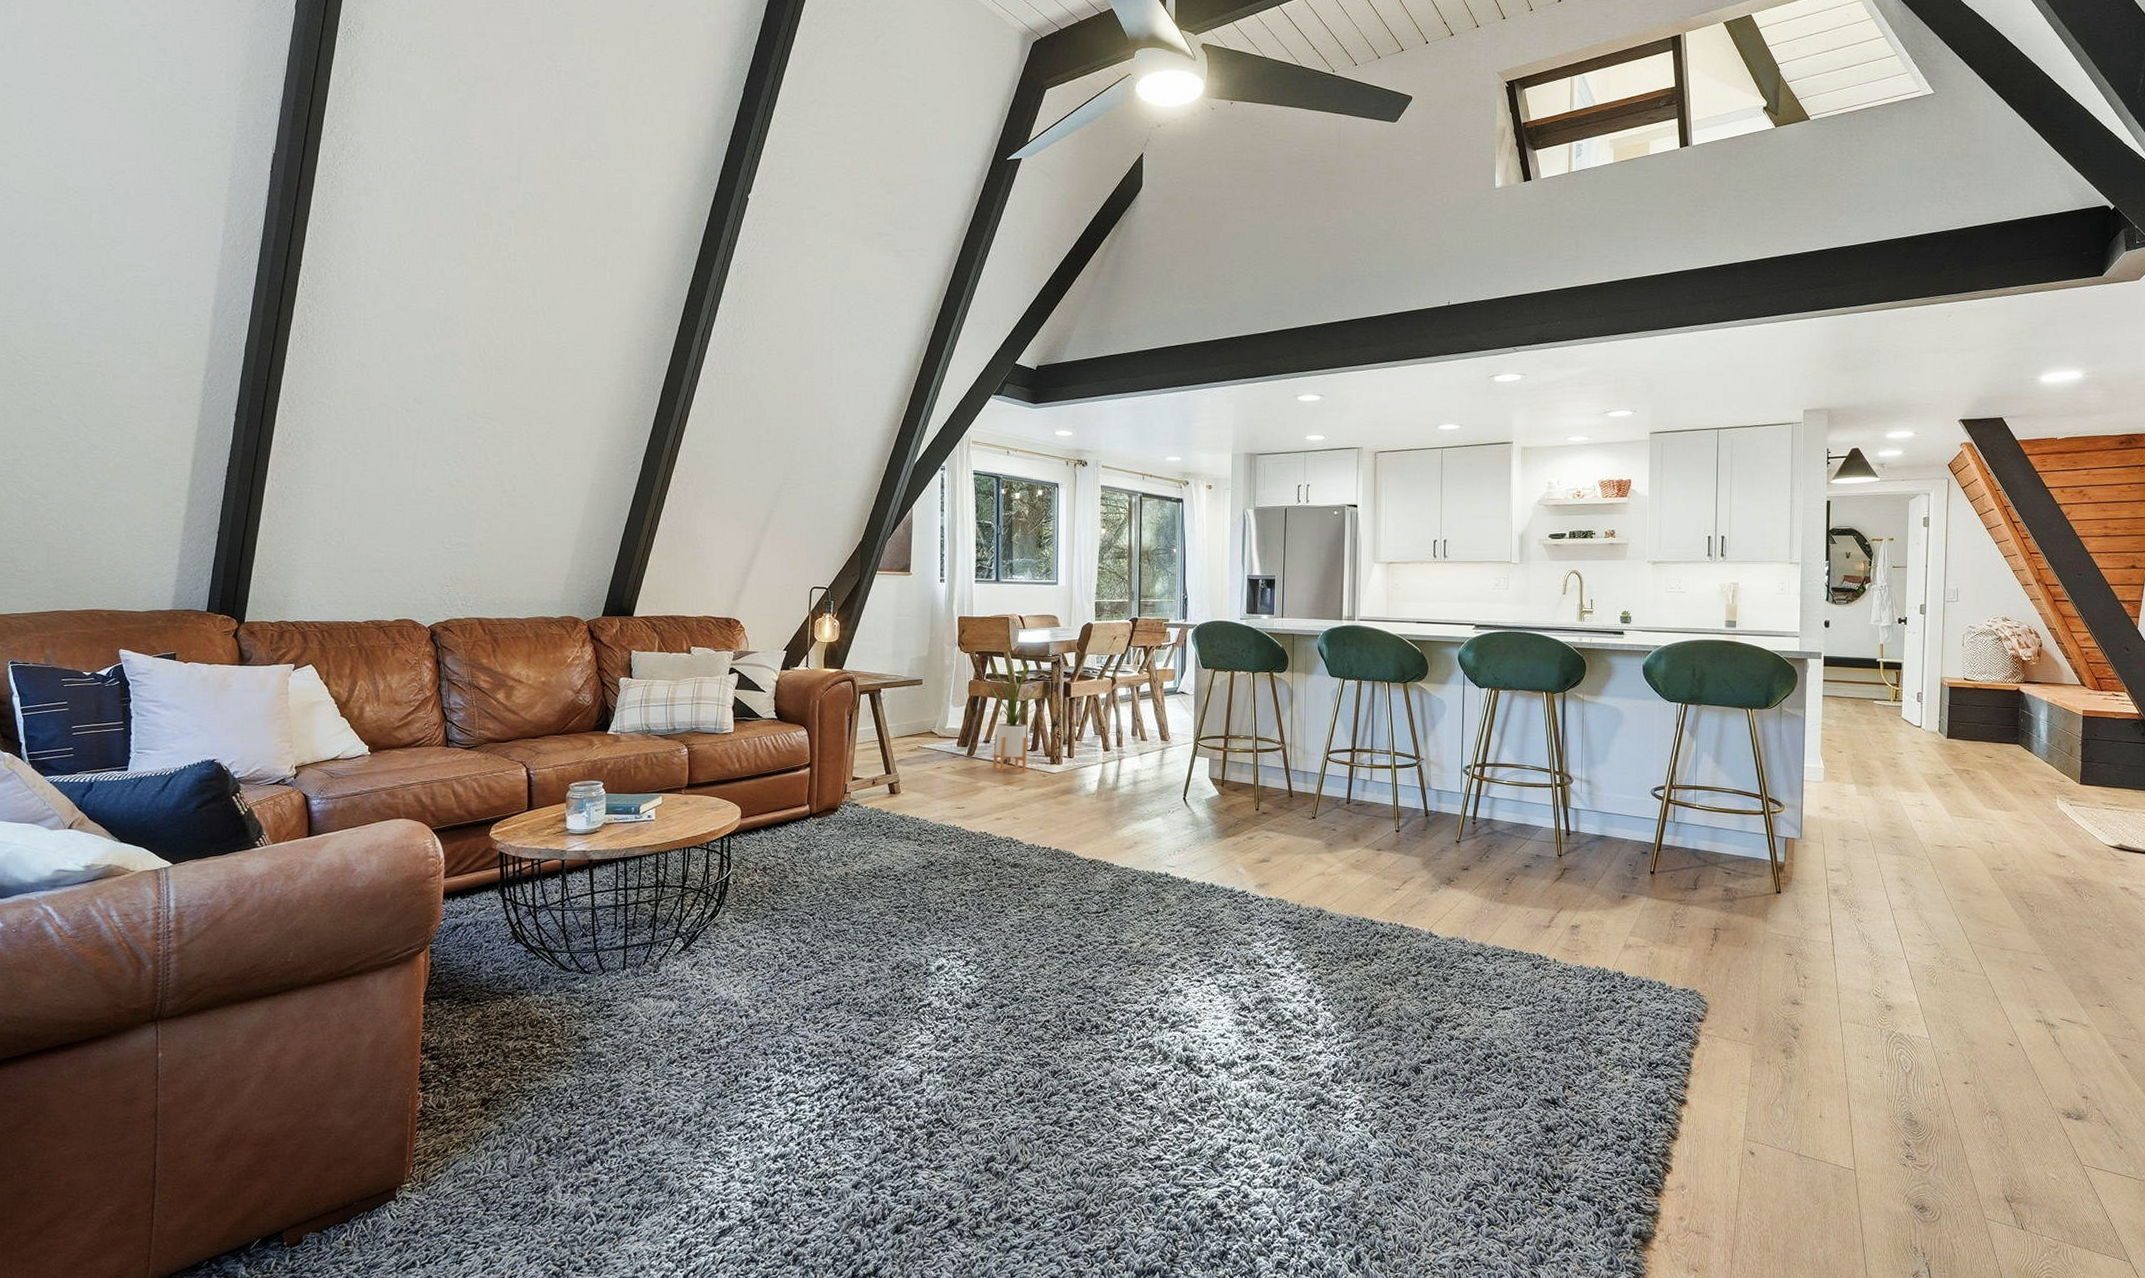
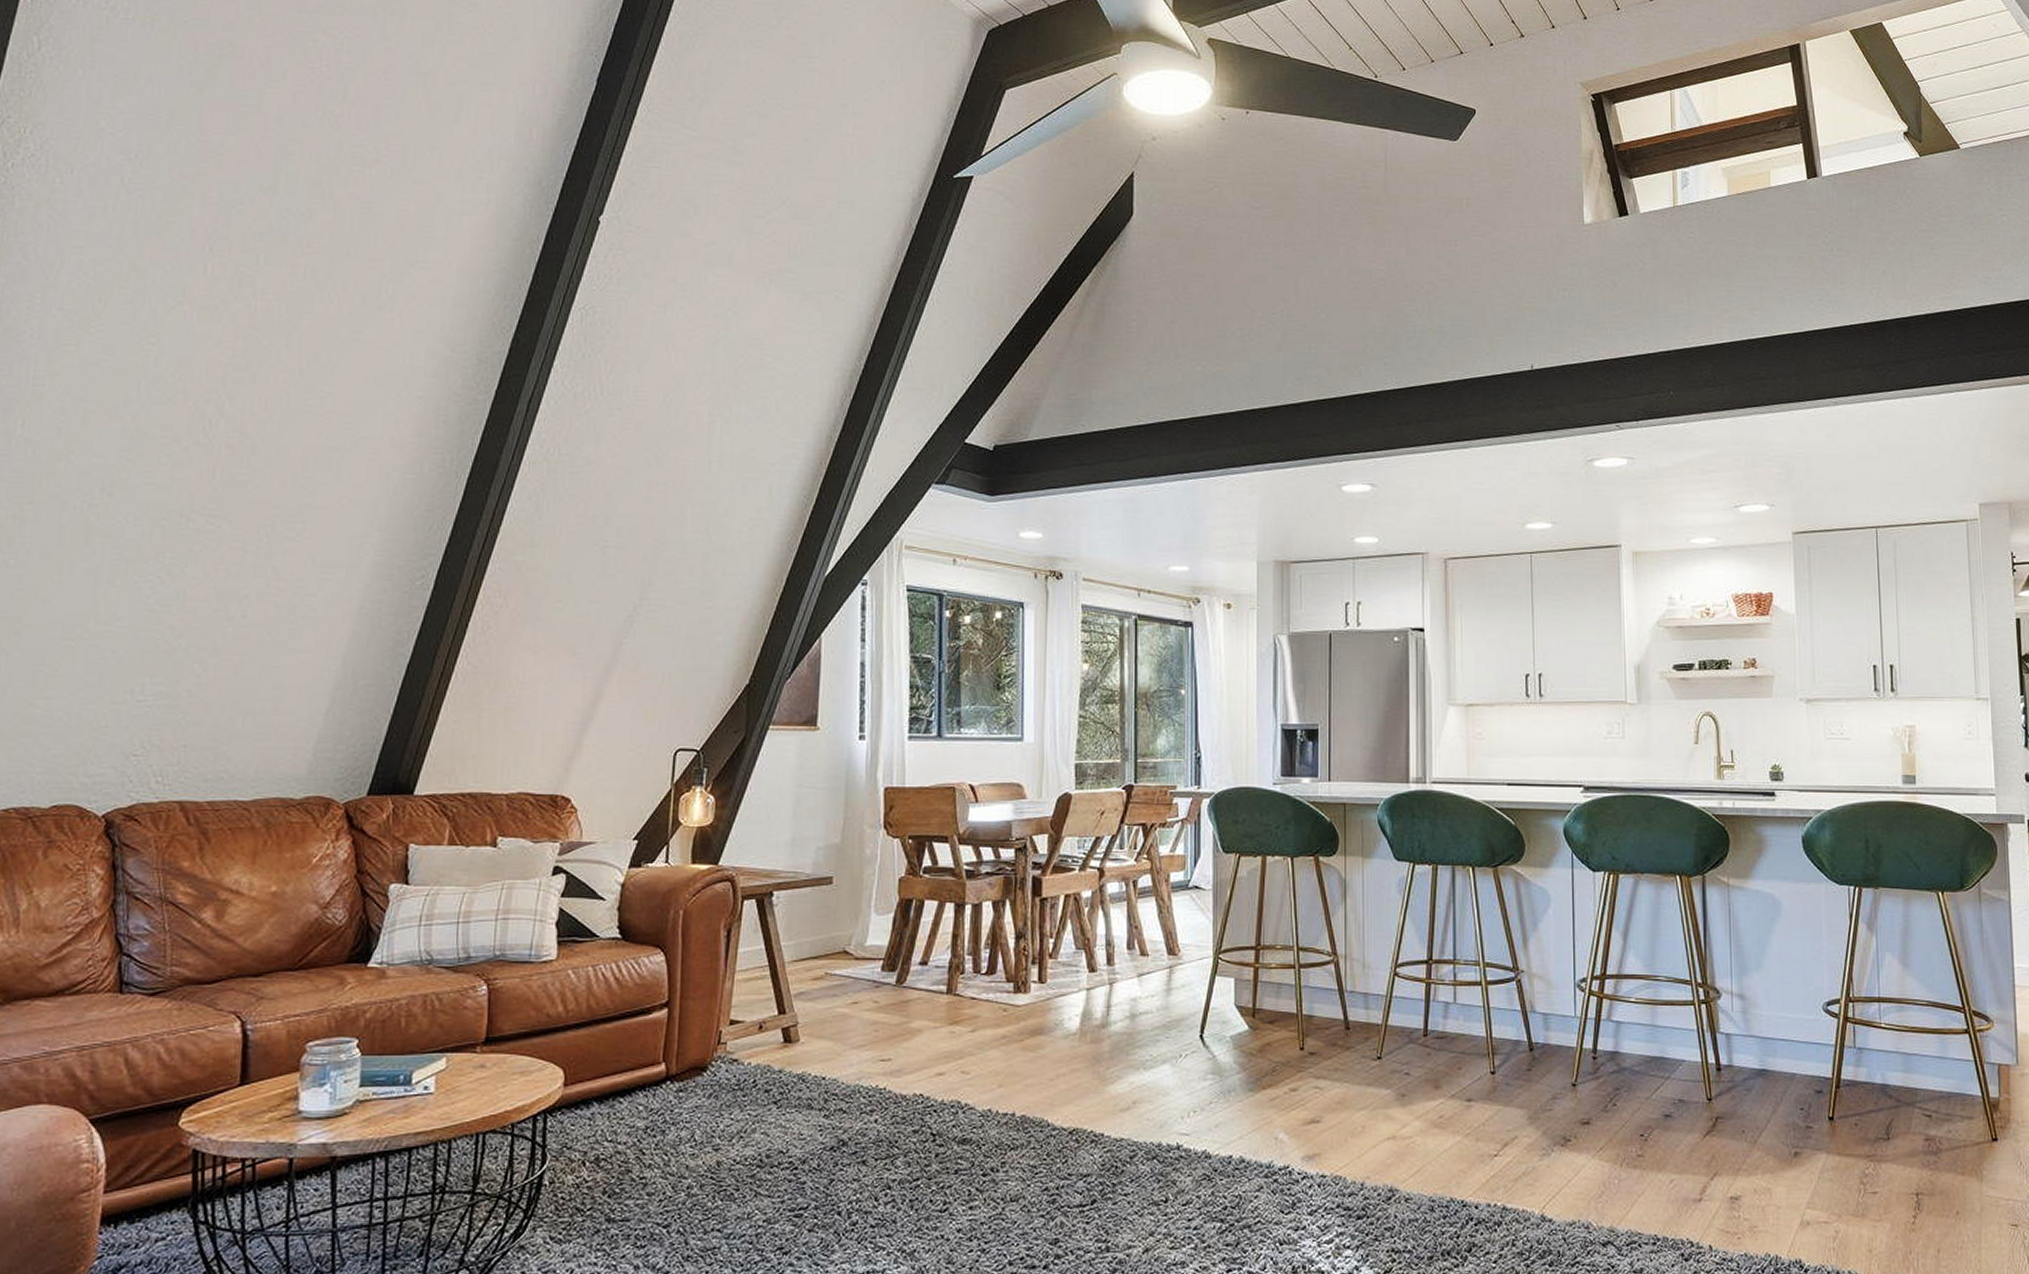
house plant: present [981,651,1046,773] -> none [916,834,1008,1008]

